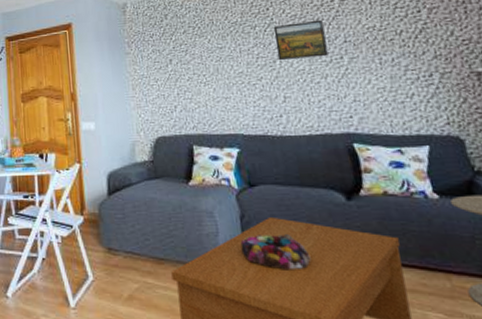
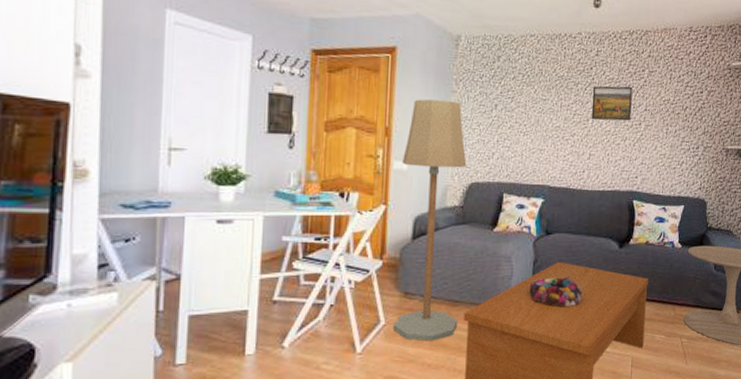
floor lamp: none [89,62,167,301] -> present [393,99,467,342]

